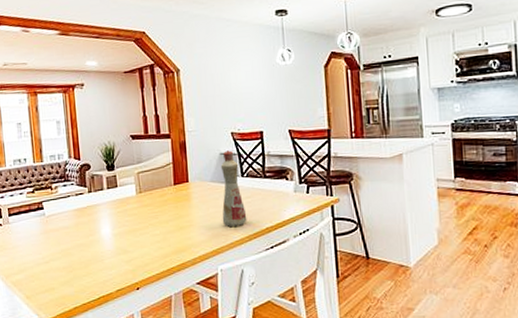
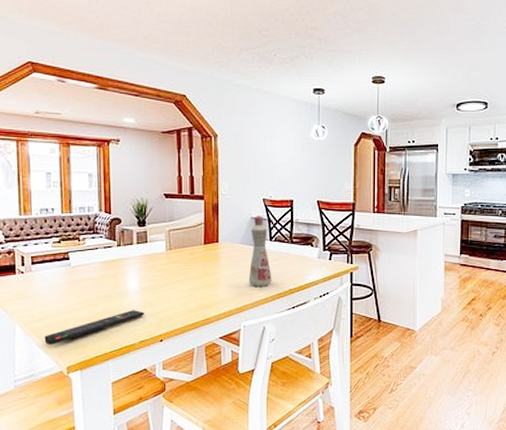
remote control: none [24,258,120,297] -> present [44,310,145,345]

